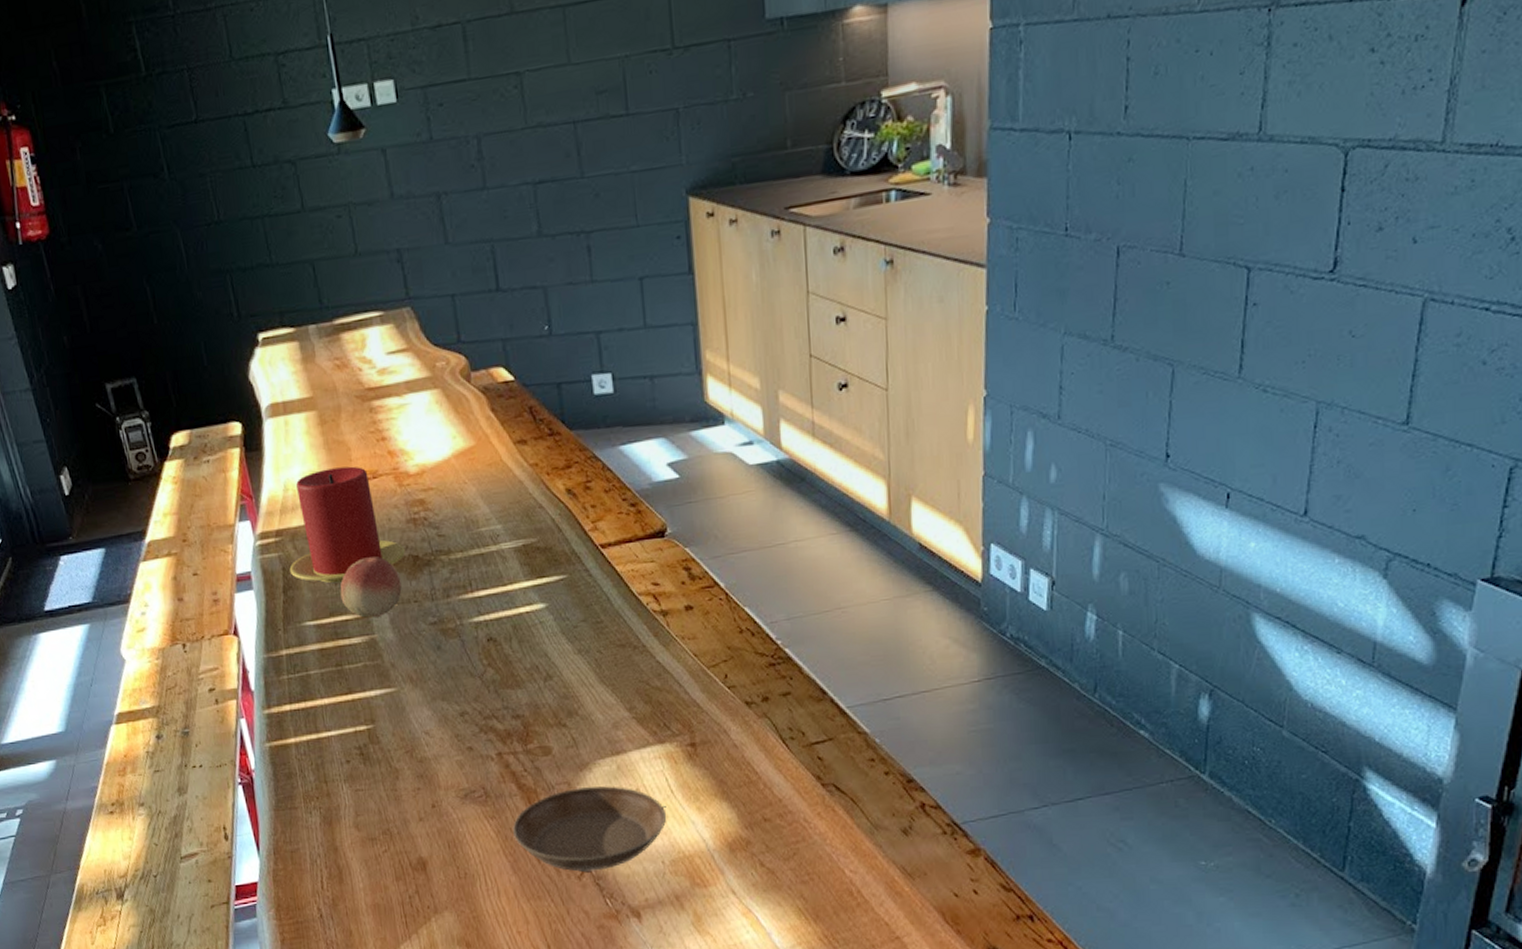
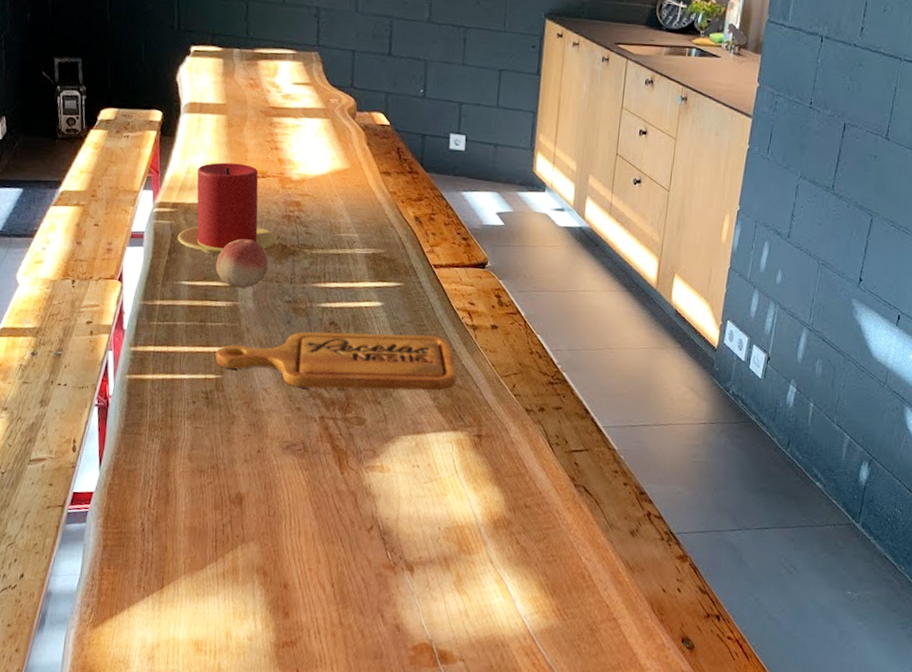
cutting board: none [361,632,653,724] -> present [215,331,457,391]
saucer: present [513,786,667,872] -> none [321,456,449,527]

